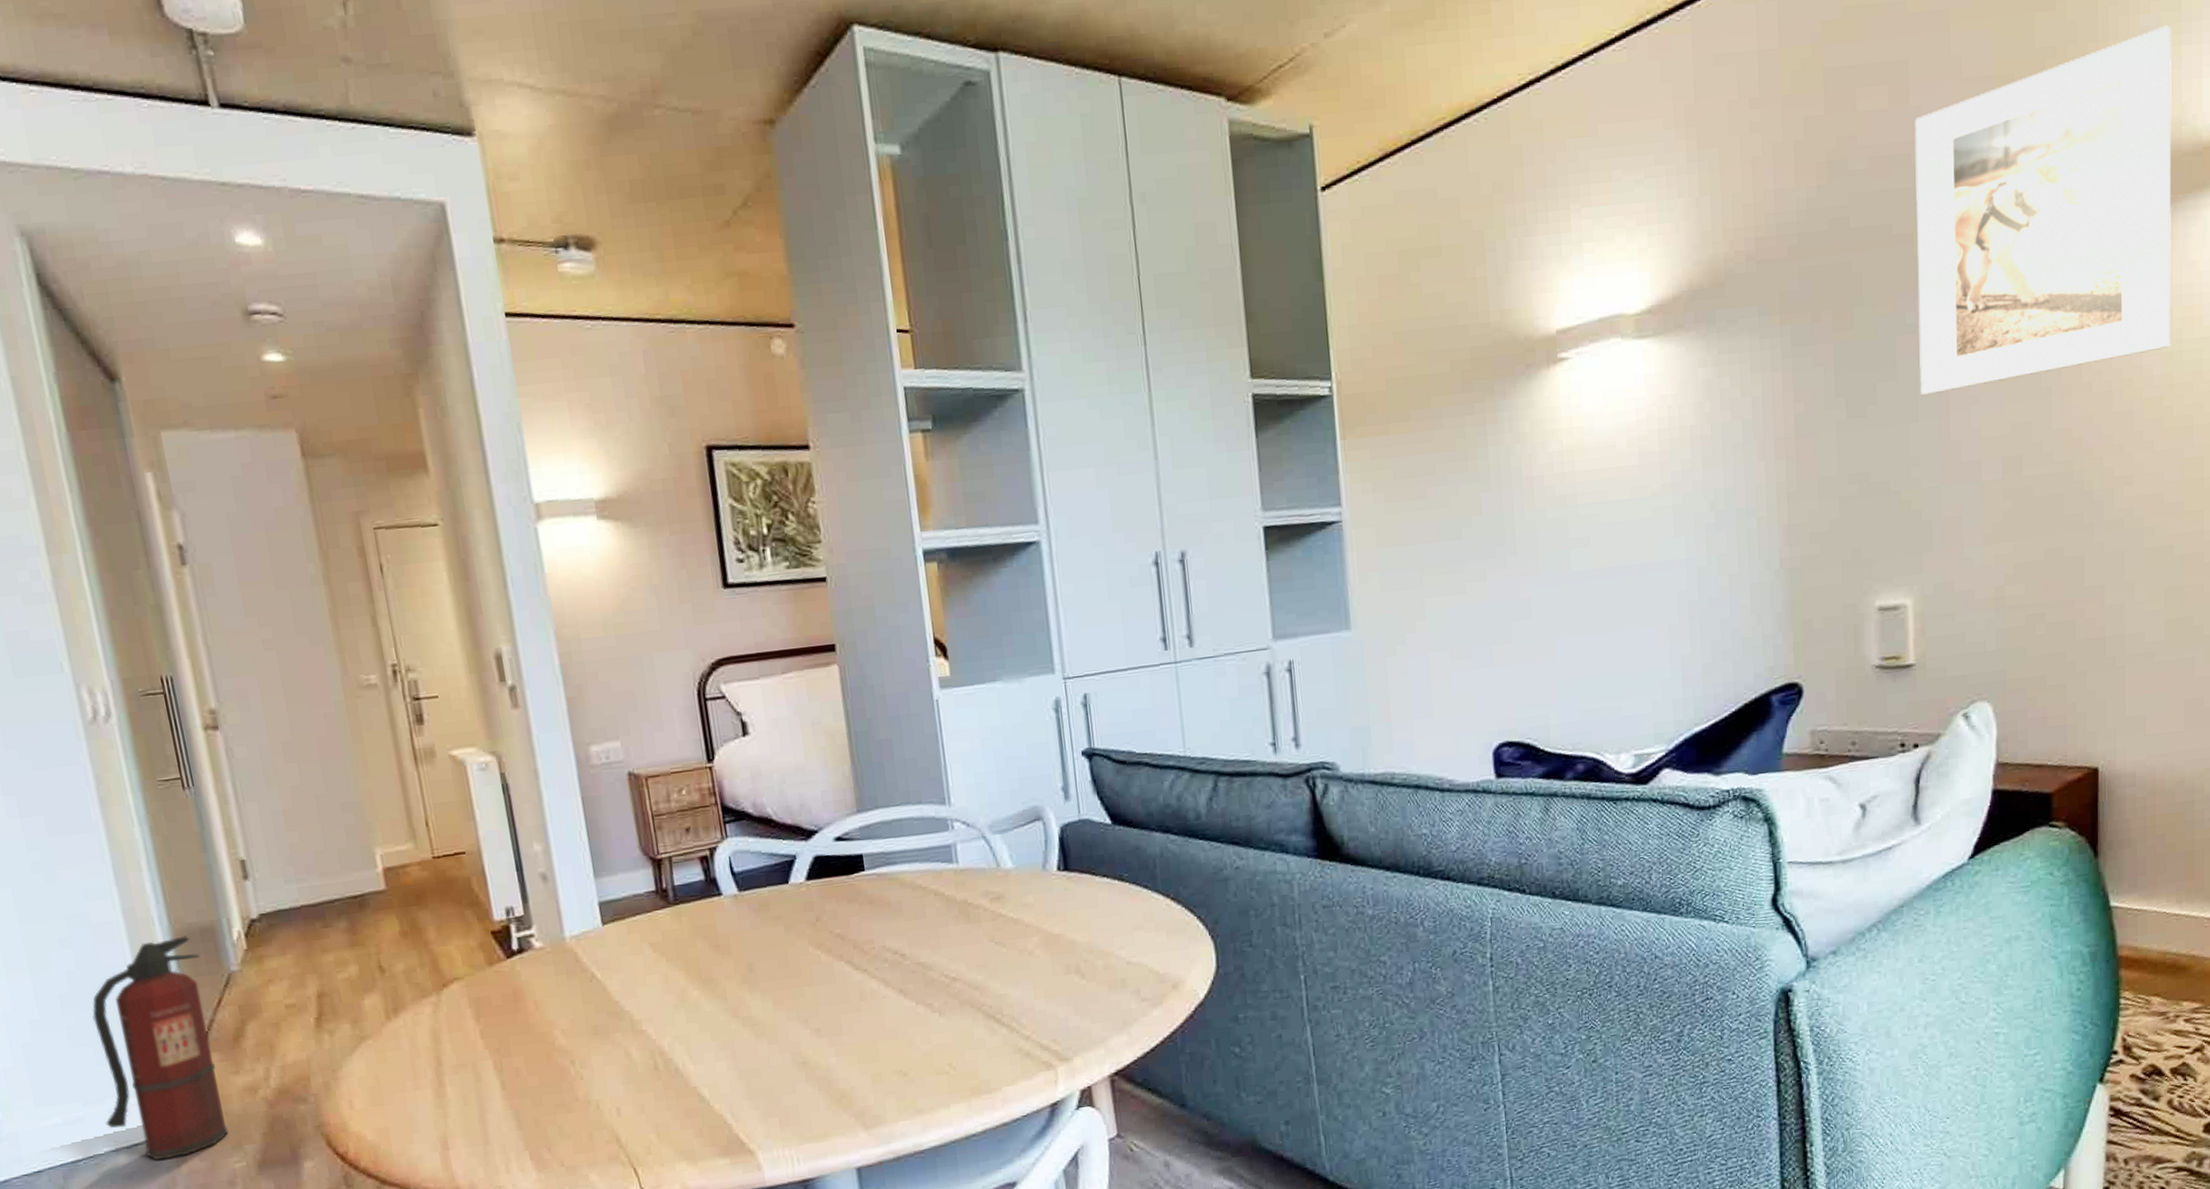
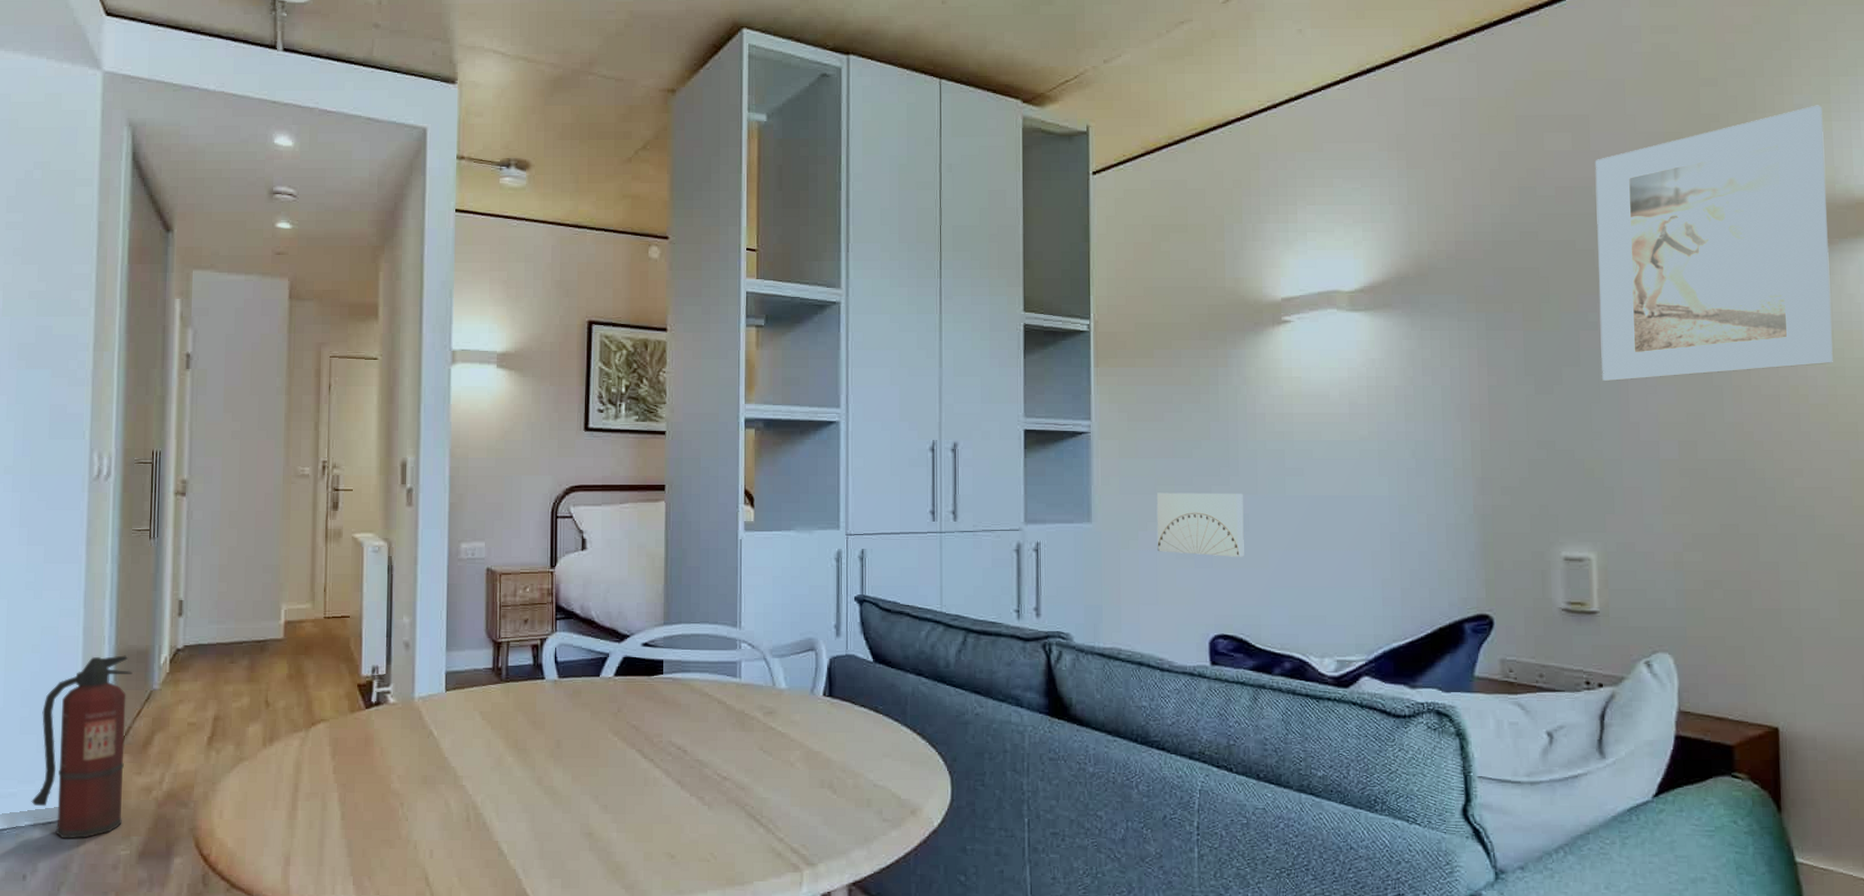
wall art: none [1424,575,1527,656] -> present [1156,493,1244,557]

